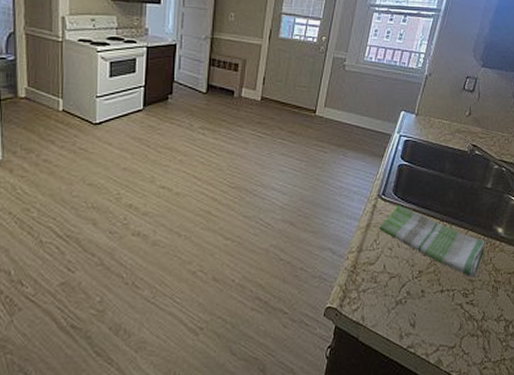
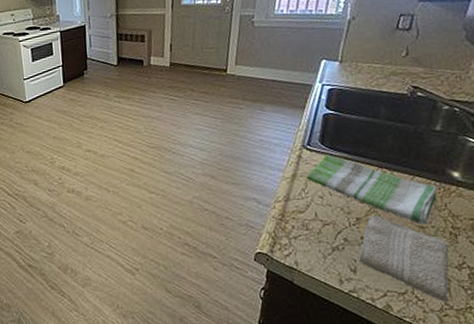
washcloth: none [417,268,491,355] -> present [358,215,450,302]

